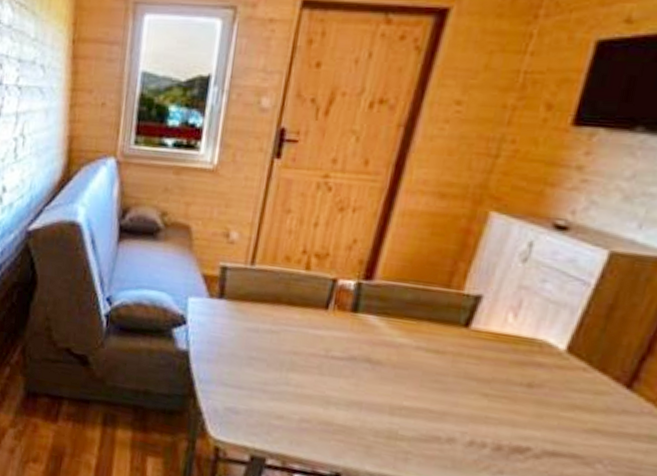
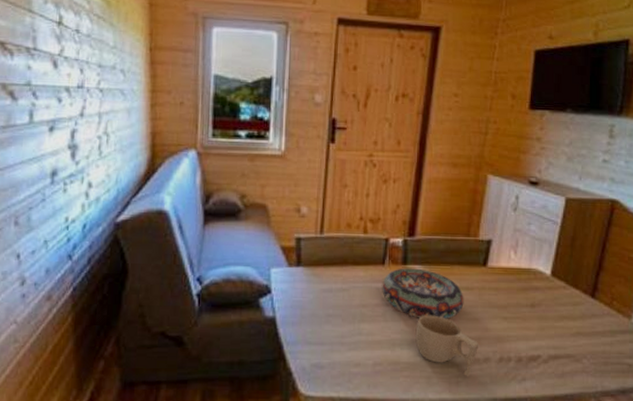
decorative bowl: none [320,316,431,385] -> present [382,268,464,319]
cup: none [357,375,442,455] -> present [415,315,478,376]

